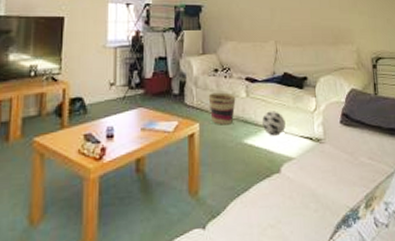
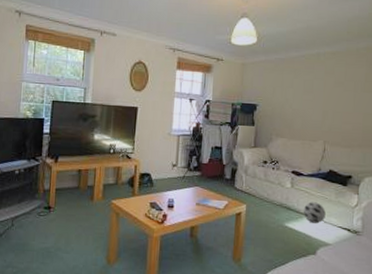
basket: present [208,92,236,125] -> none [256,181,281,209]

